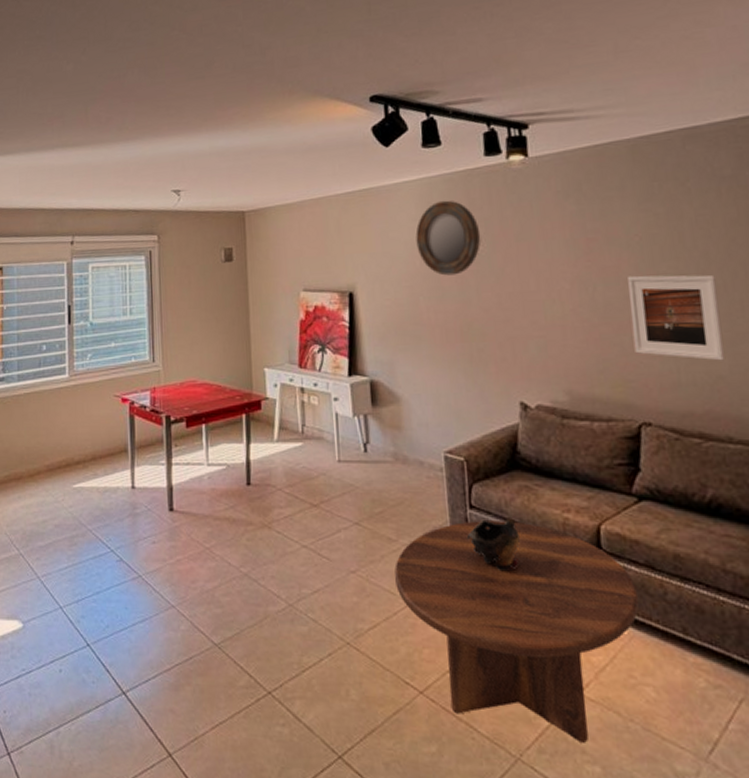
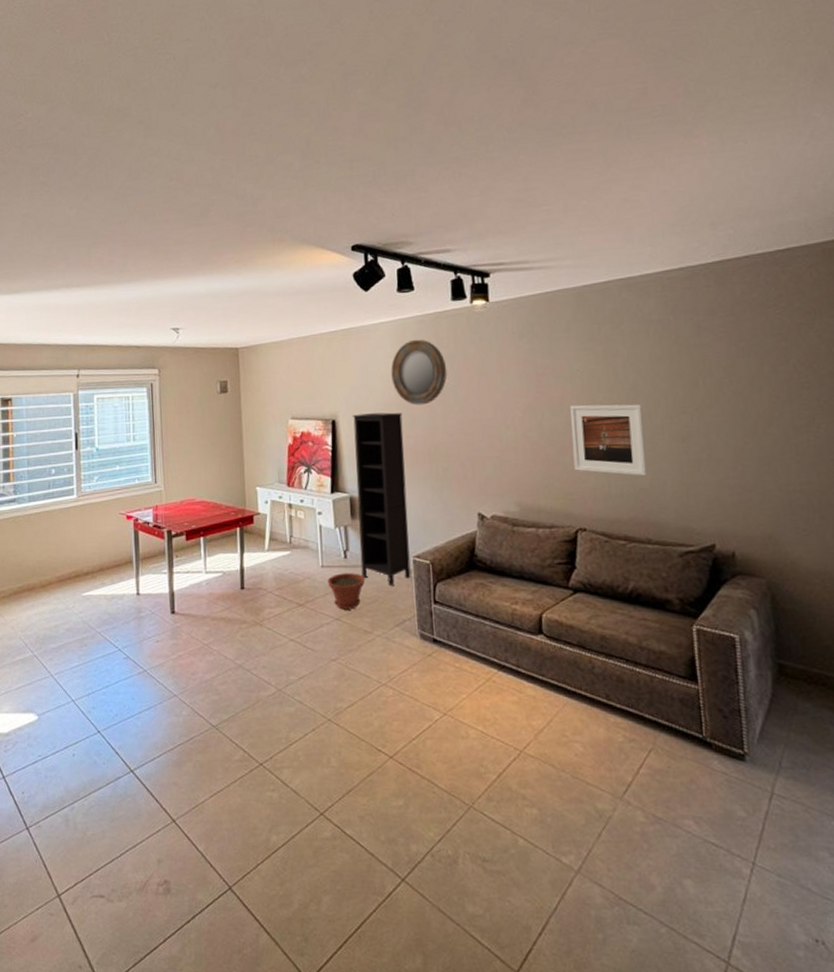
plant pot: none [345,470,389,513] -> present [327,573,366,610]
bookcase: none [372,283,442,487] -> present [352,412,411,586]
coffee table: present [395,521,640,743] -> none [370,613,572,791]
decorative bowl: present [466,518,520,572] -> none [431,610,476,655]

